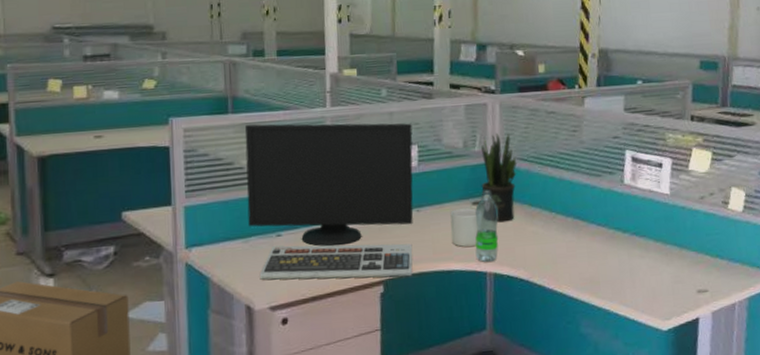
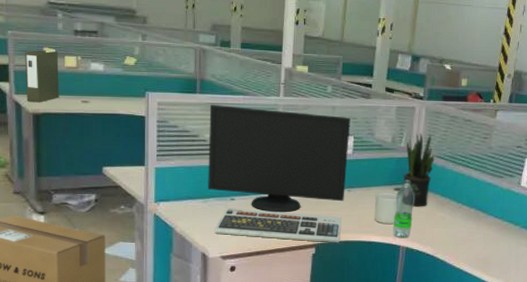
binder: none [27,81,68,144] -> present [25,50,59,103]

